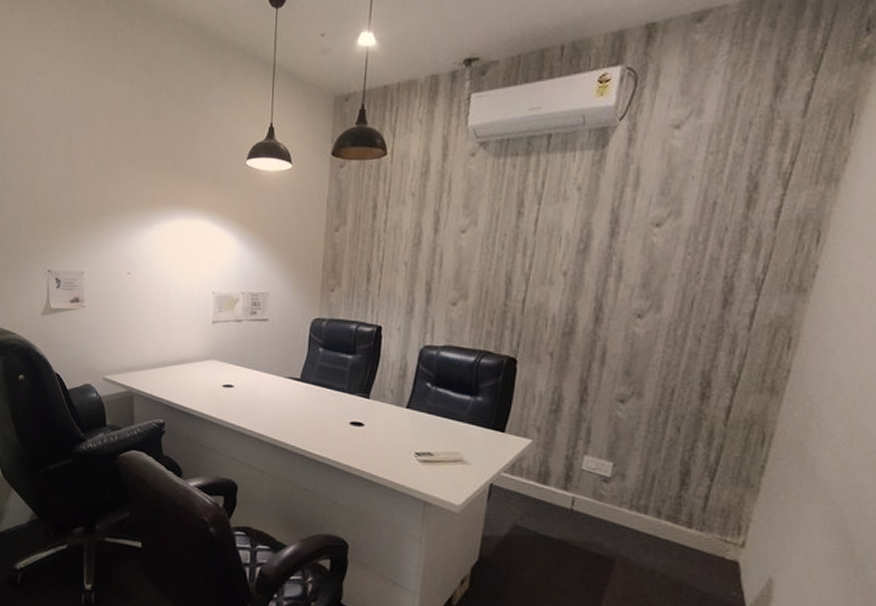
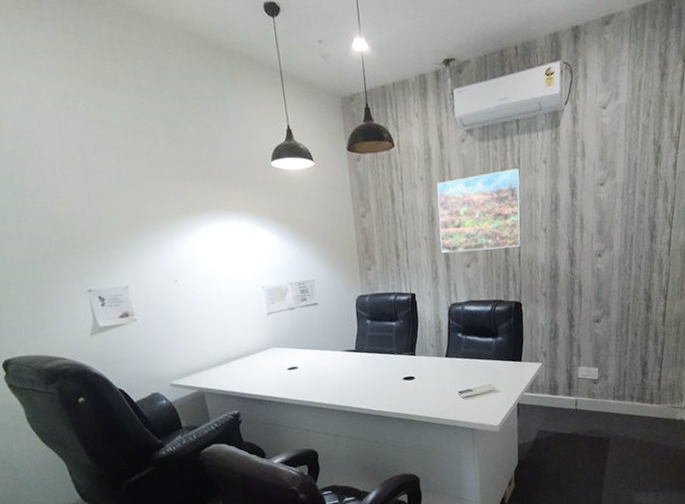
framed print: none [423,193,542,290] -> present [437,168,522,253]

